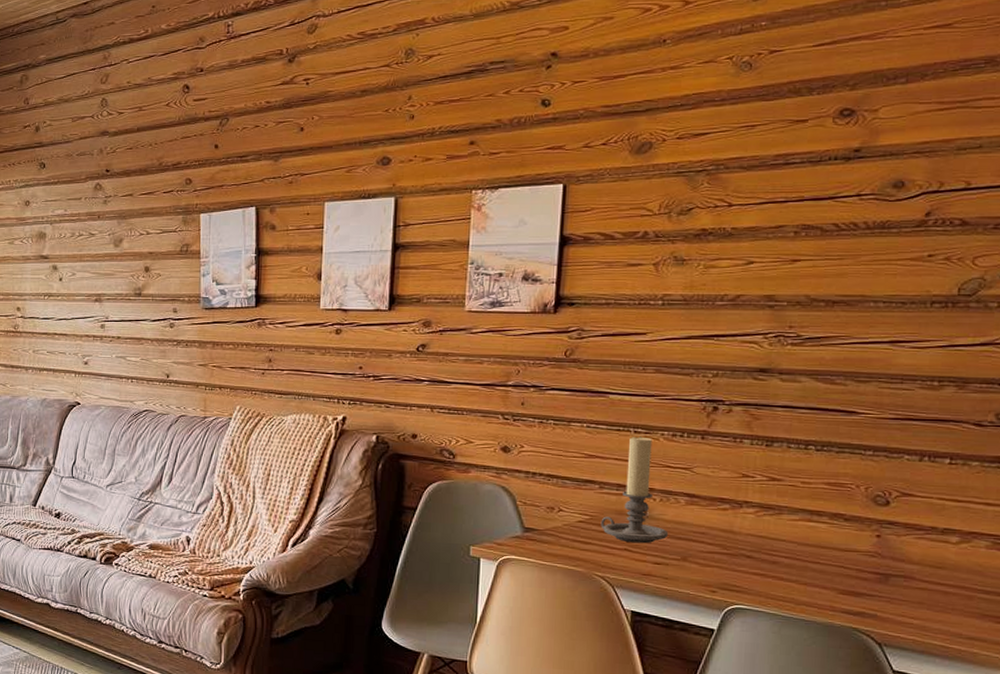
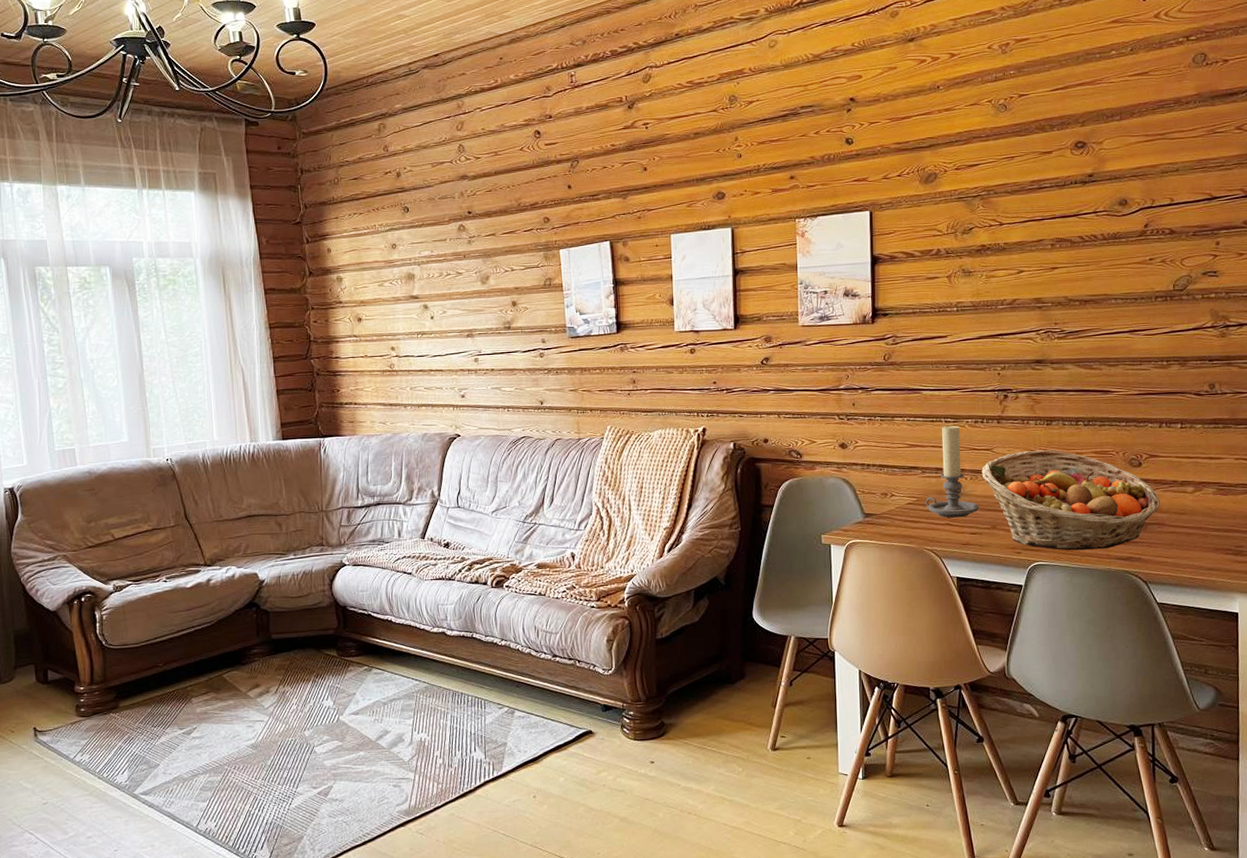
fruit basket: none [675,474,910,600] -> present [981,450,1160,551]

